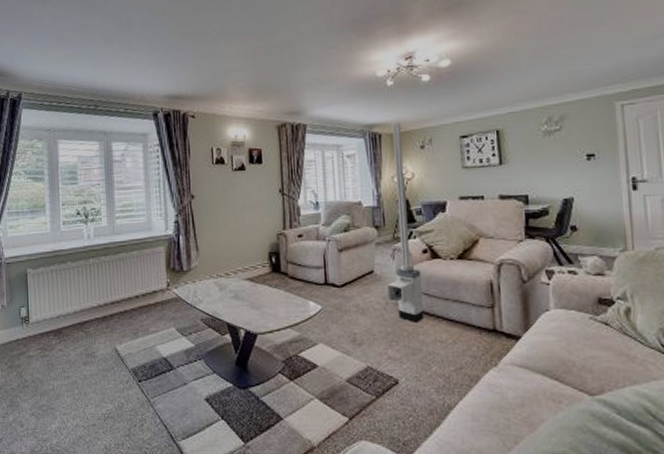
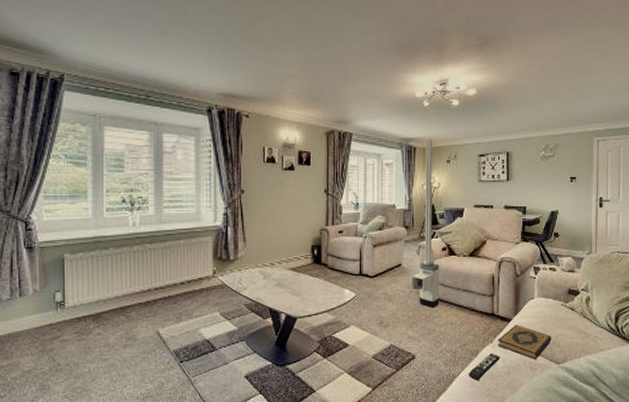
remote control: none [468,380,509,415] -> present [468,353,500,382]
hardback book: none [504,344,580,388] -> present [498,325,552,359]

